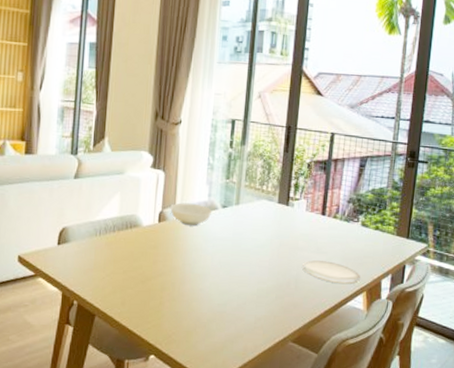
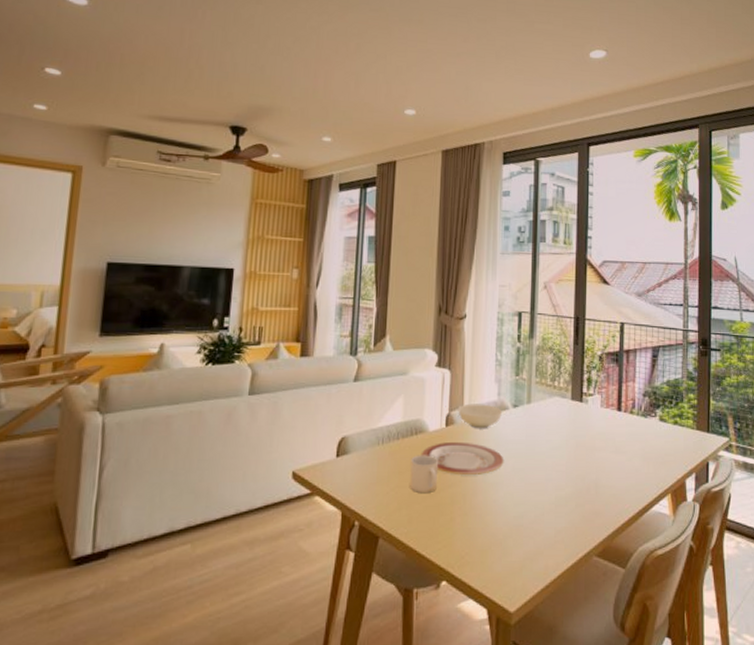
cup: none [124,246,151,280] -> present [410,455,439,494]
plate: none [134,236,212,266] -> present [420,441,504,474]
plate: present [302,260,361,285] -> none [602,461,664,487]

